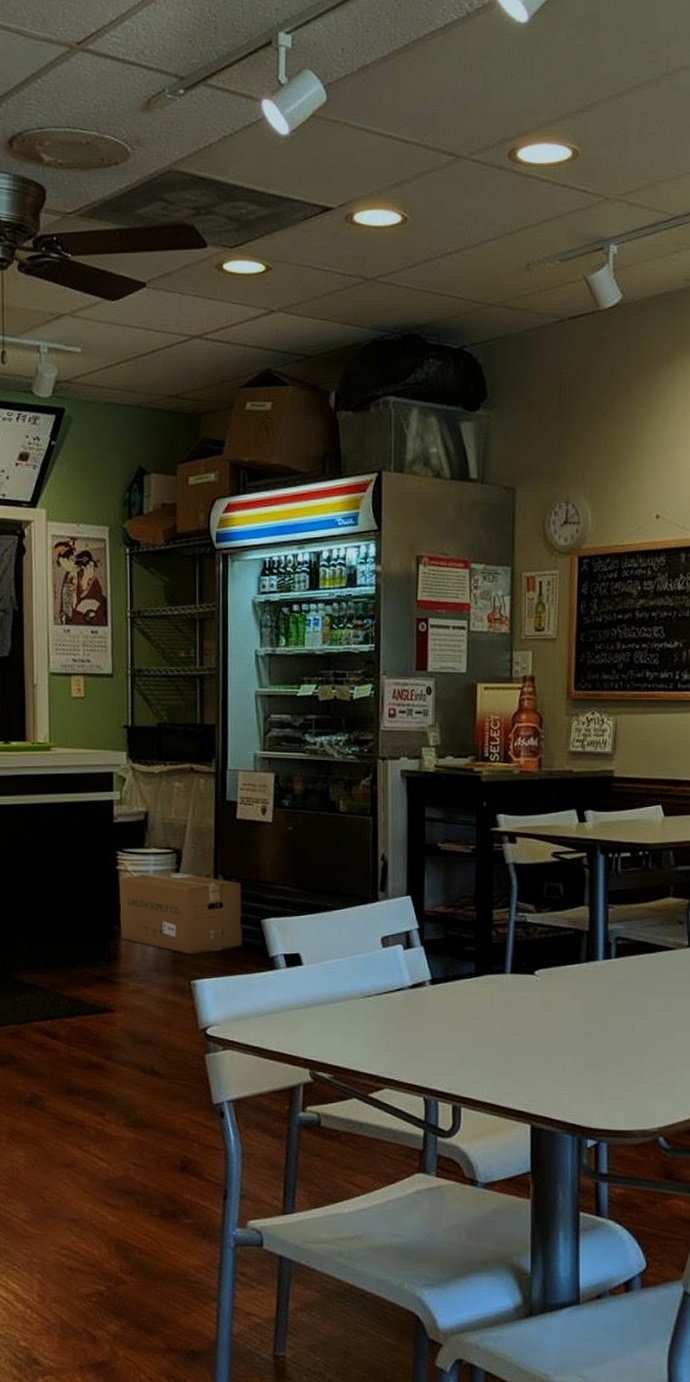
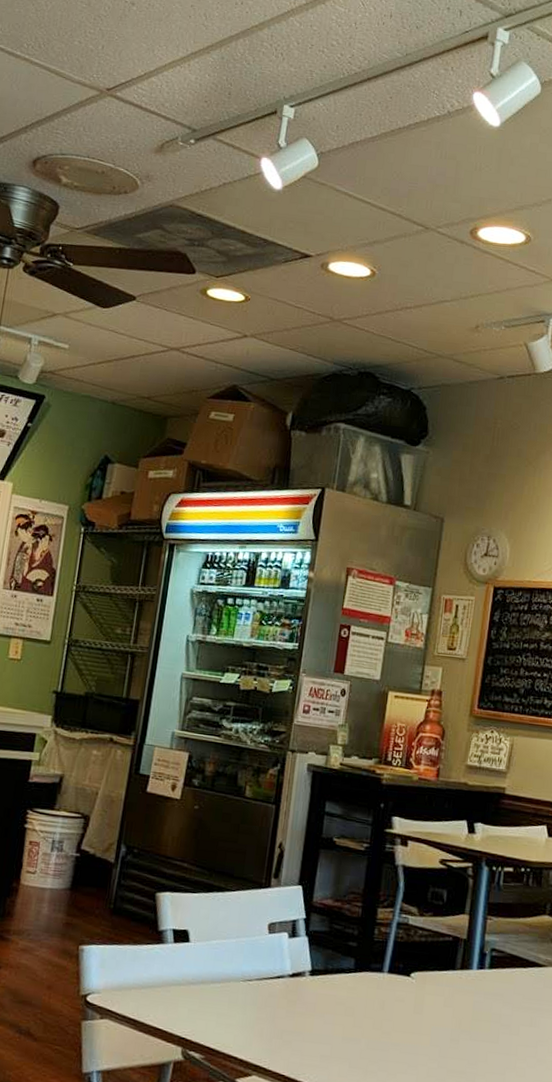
box: present [120,871,242,955] -> none [18,834,142,920]

